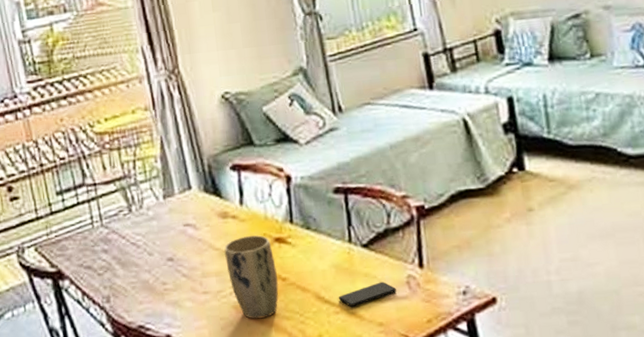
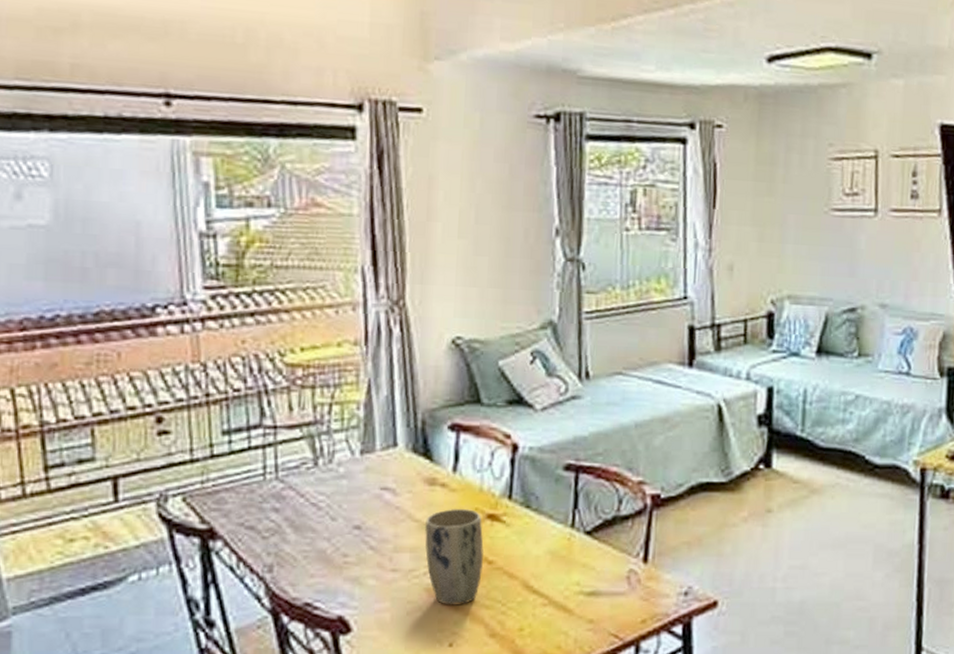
smartphone: present [338,282,396,307] -> none [548,574,614,599]

